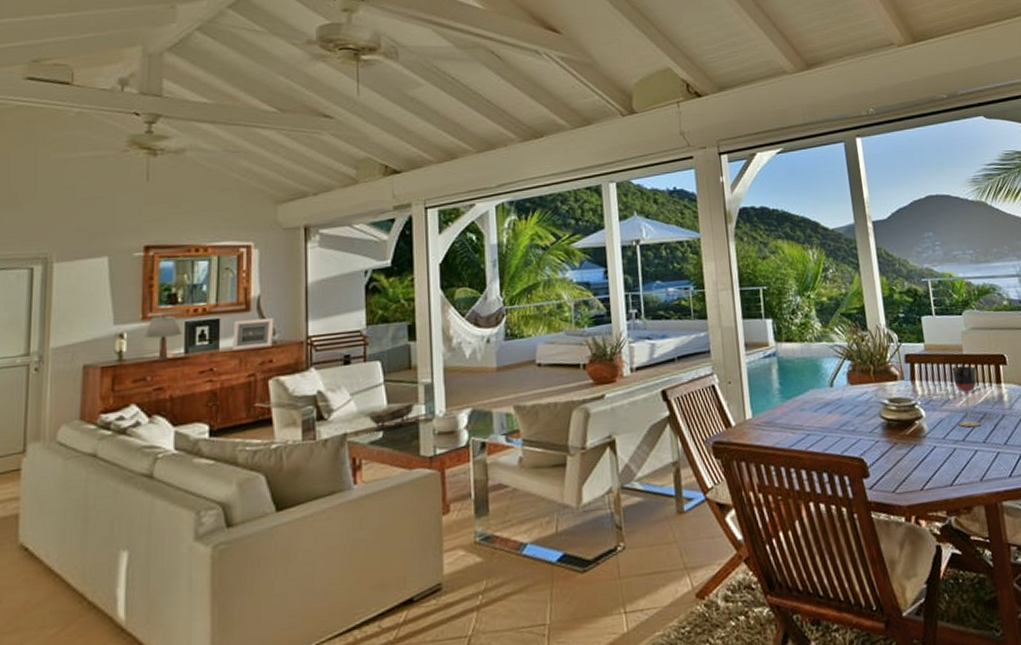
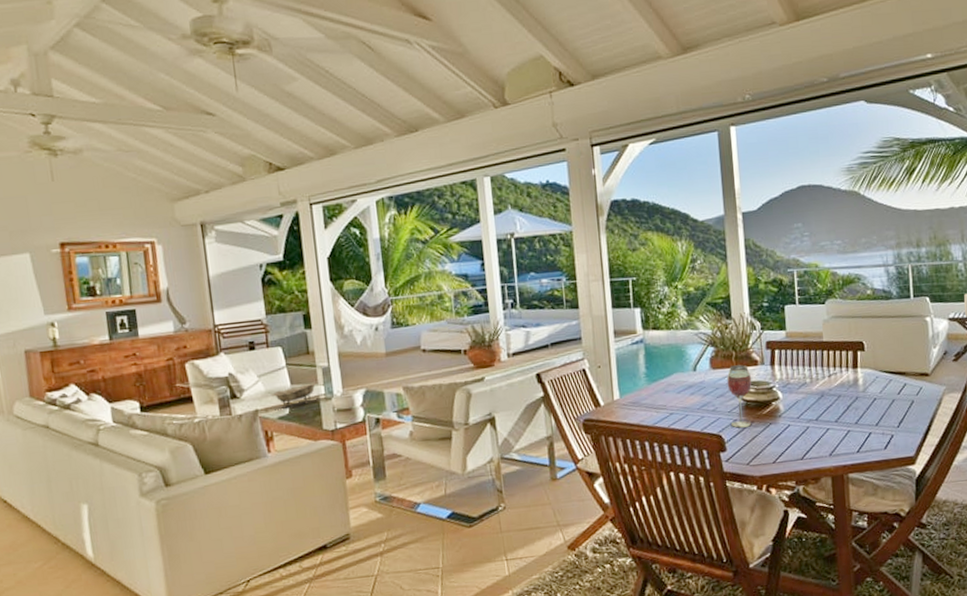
table lamp: present [145,315,182,362] -> none [72,306,104,348]
picture frame: present [232,318,274,351] -> none [148,308,185,338]
wineglass: none [865,380,895,451] -> present [726,365,752,428]
wineglass: present [951,366,981,428] -> none [811,352,835,409]

